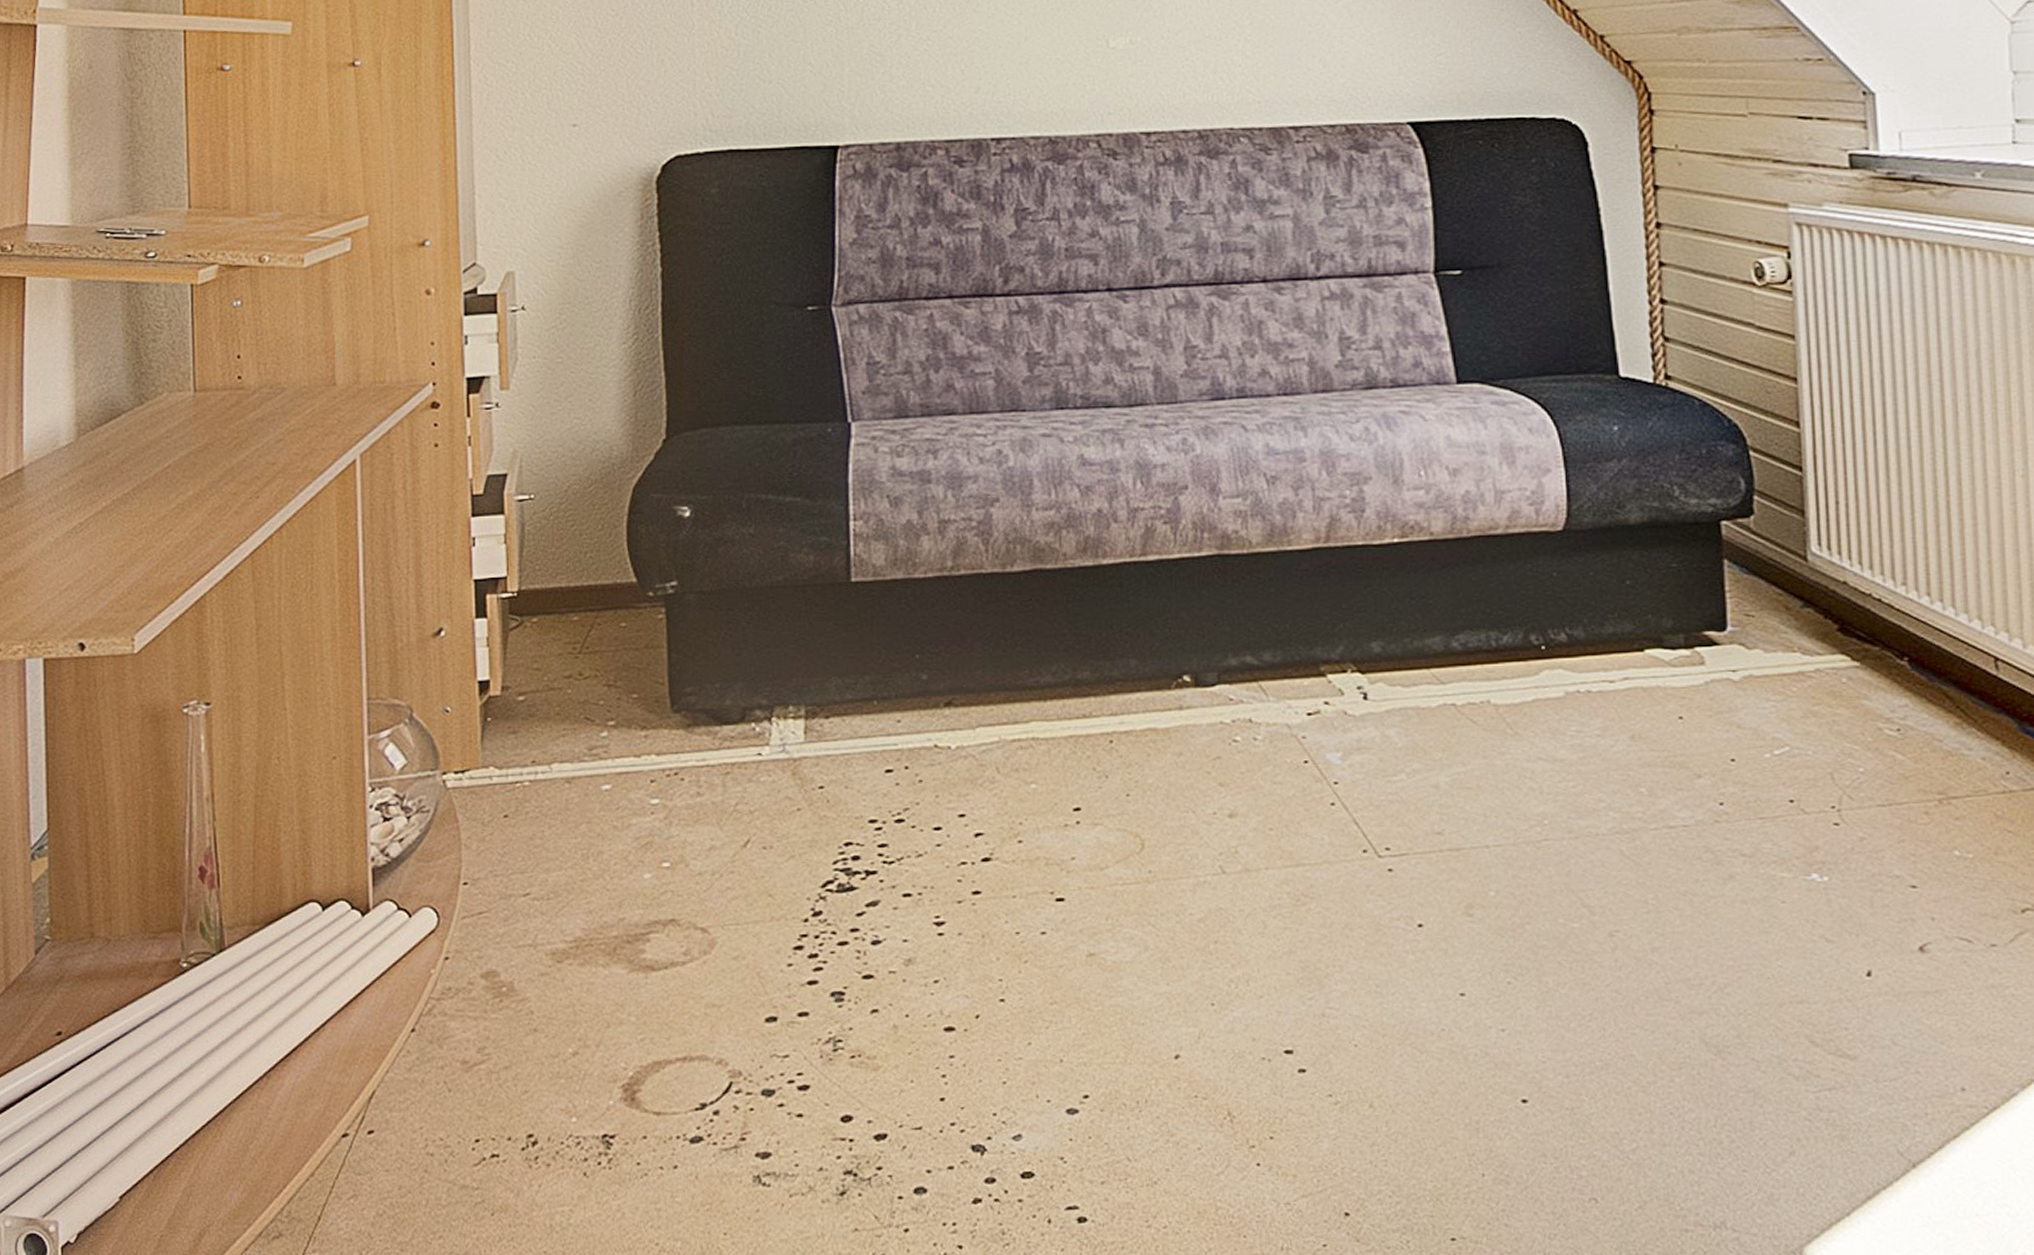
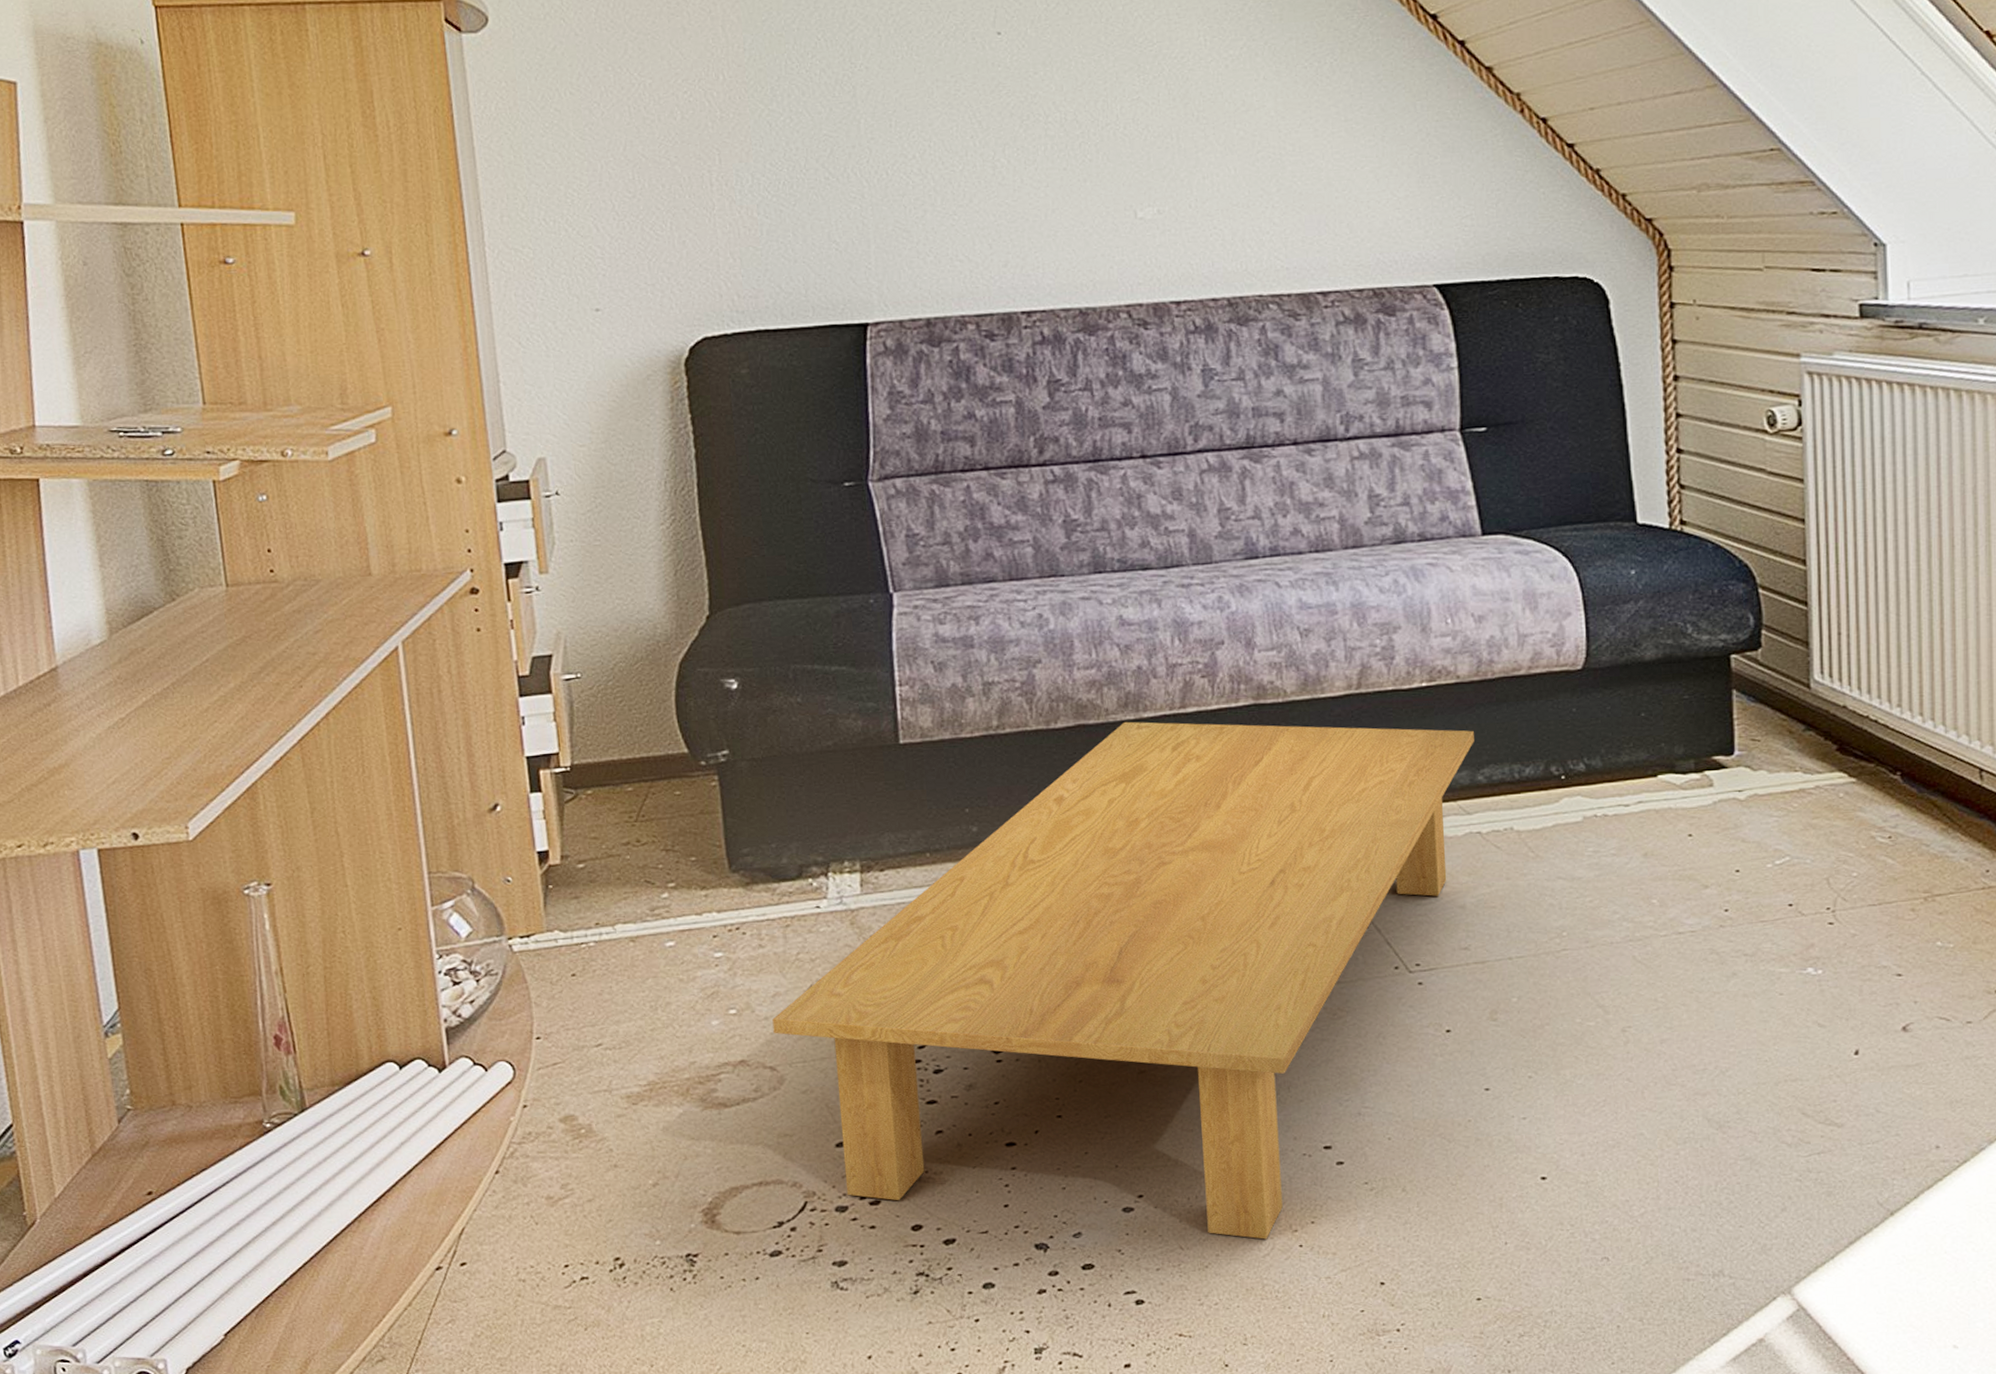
coffee table: none [707,567,1449,1155] -> present [772,721,1474,1240]

